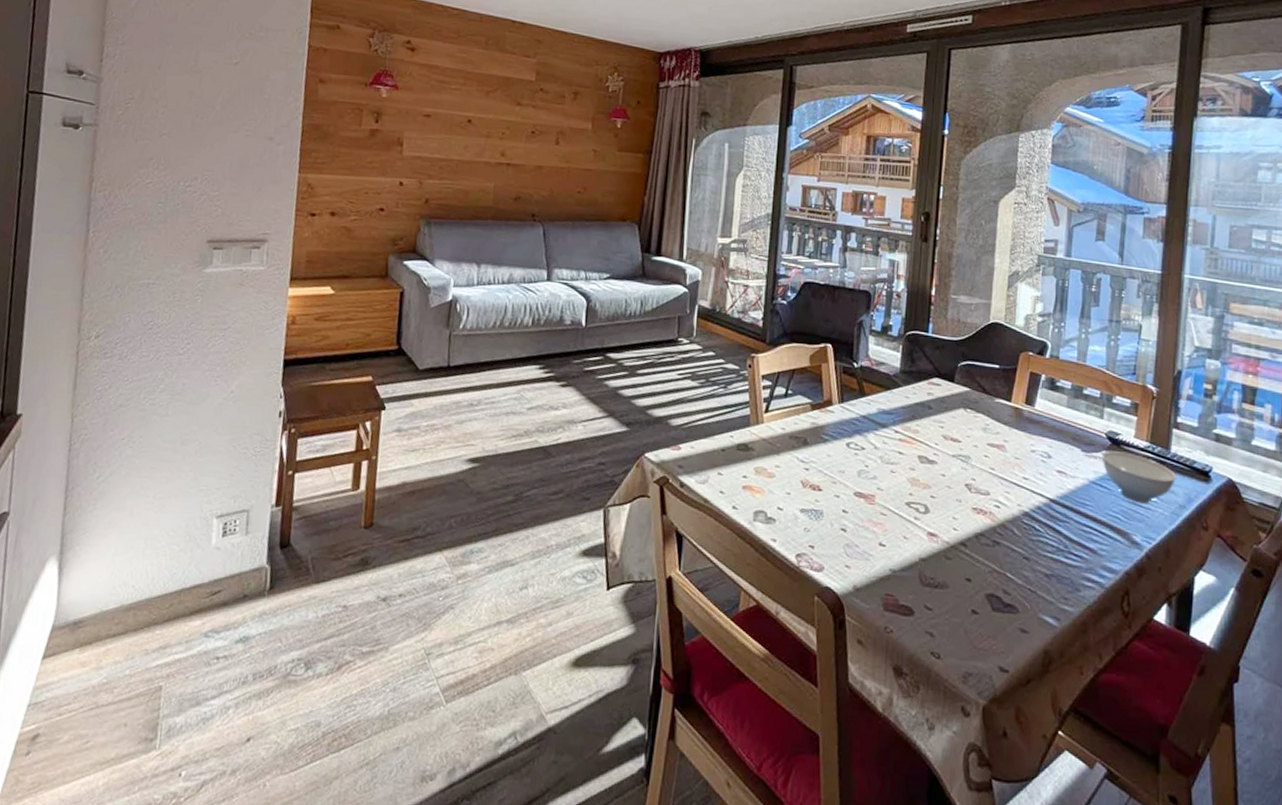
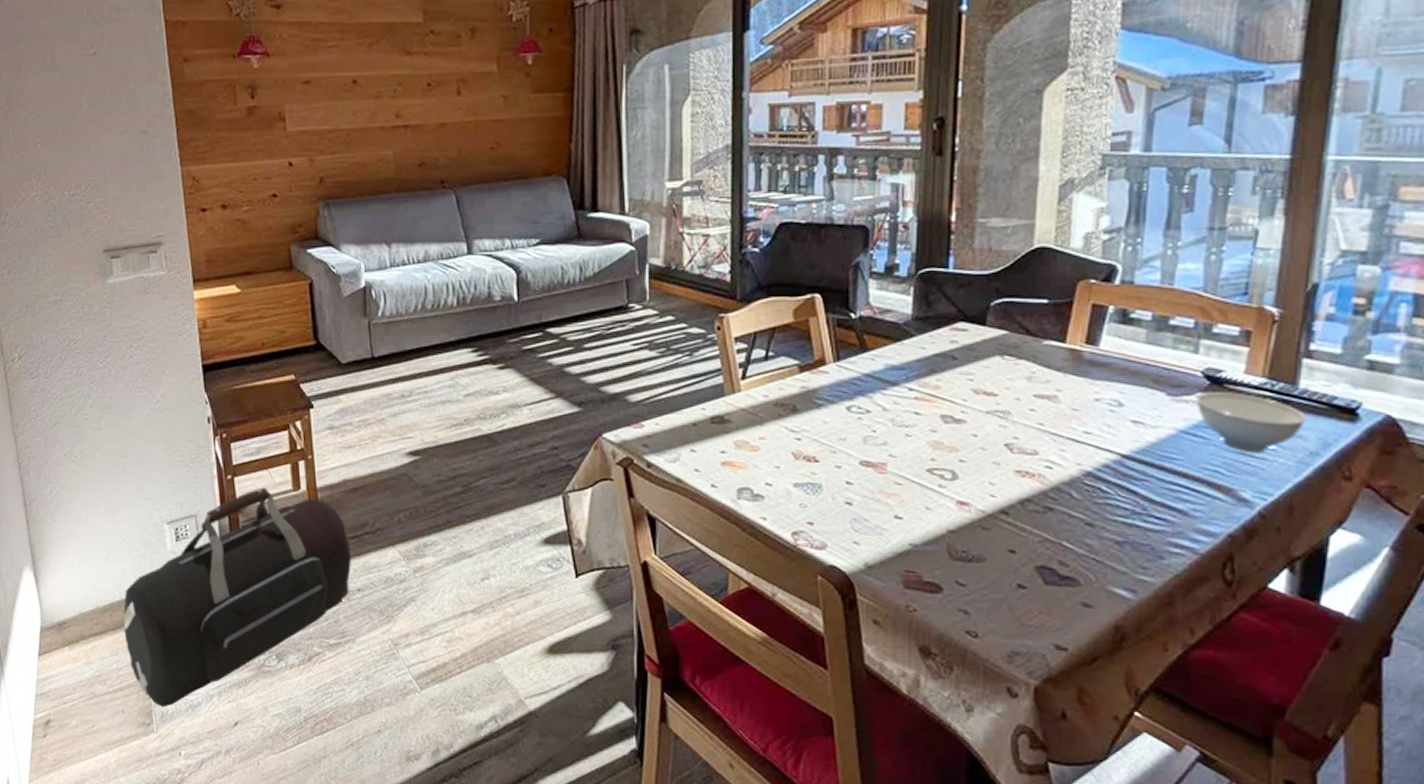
duffel bag: none [144,485,399,720] -> present [122,487,352,707]

